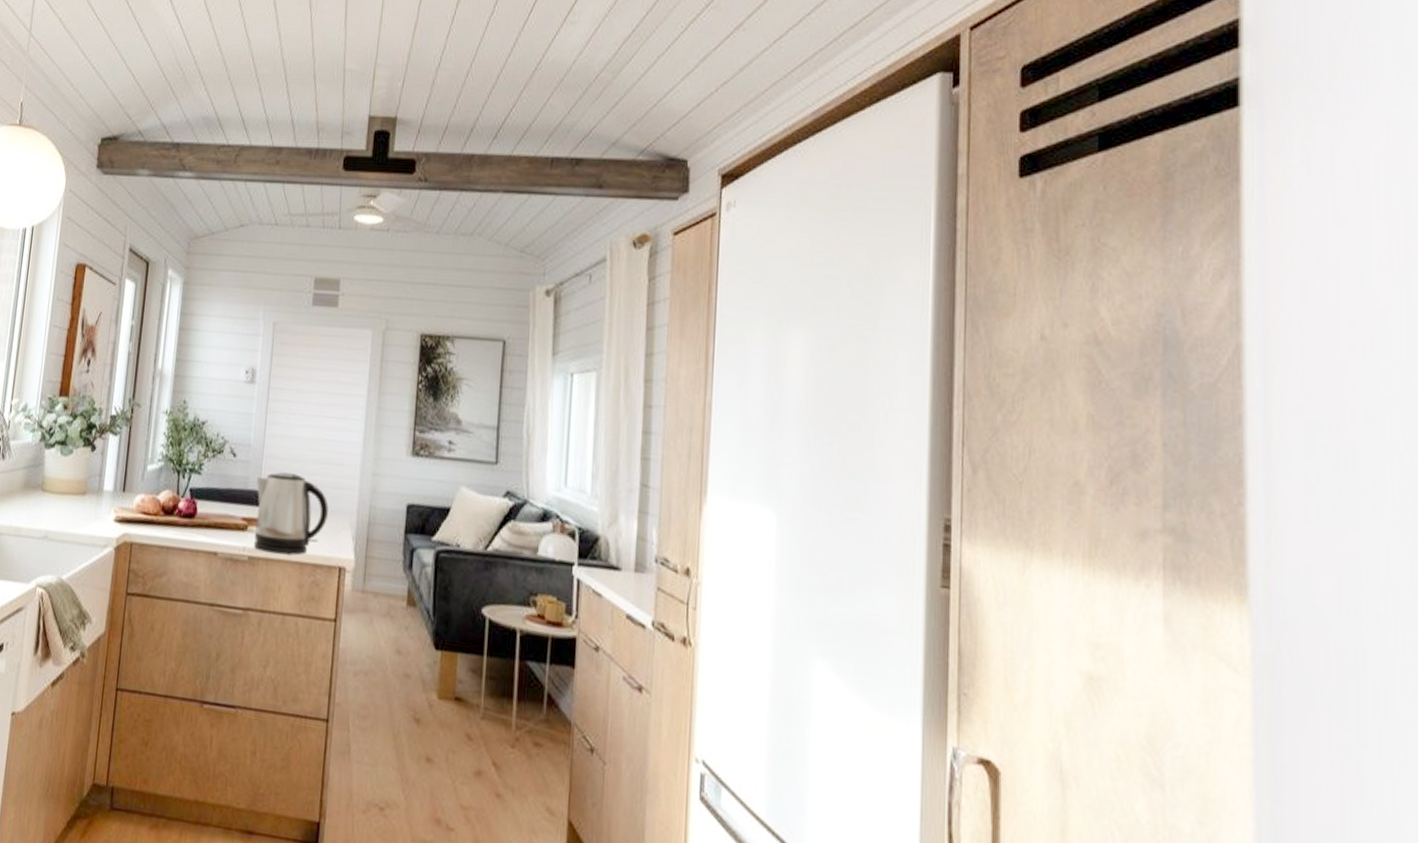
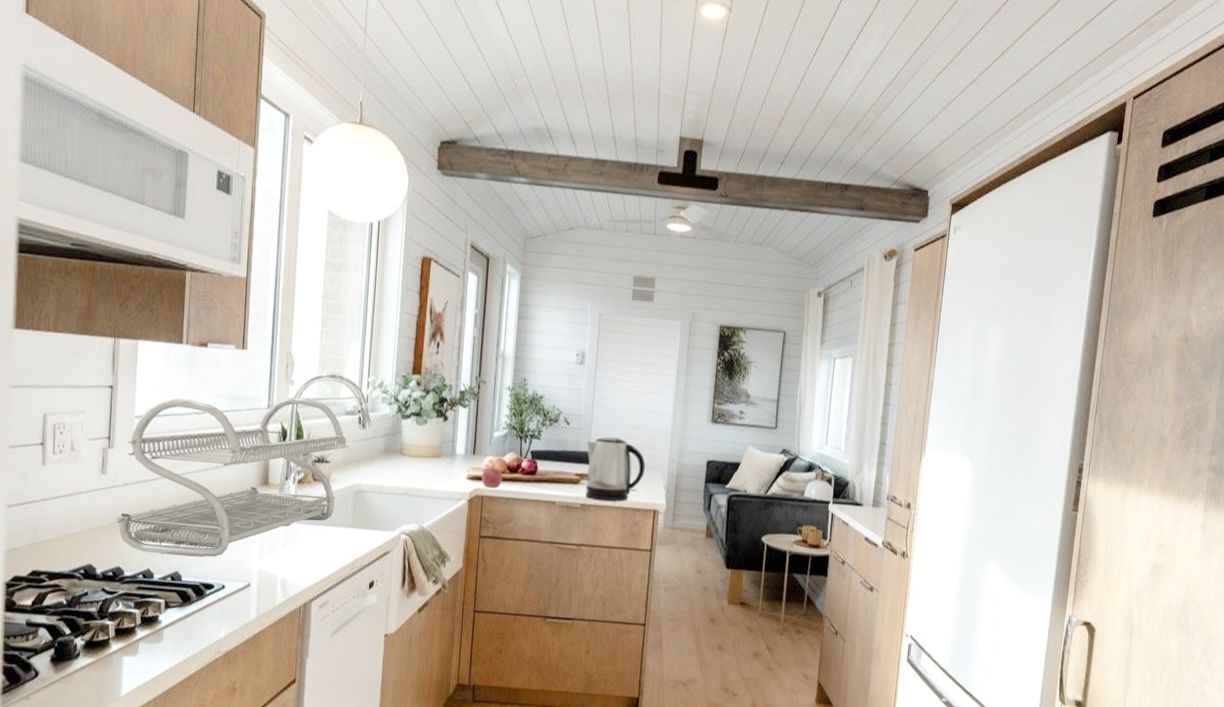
apple: none [131,502,156,534] -> present [482,463,503,489]

